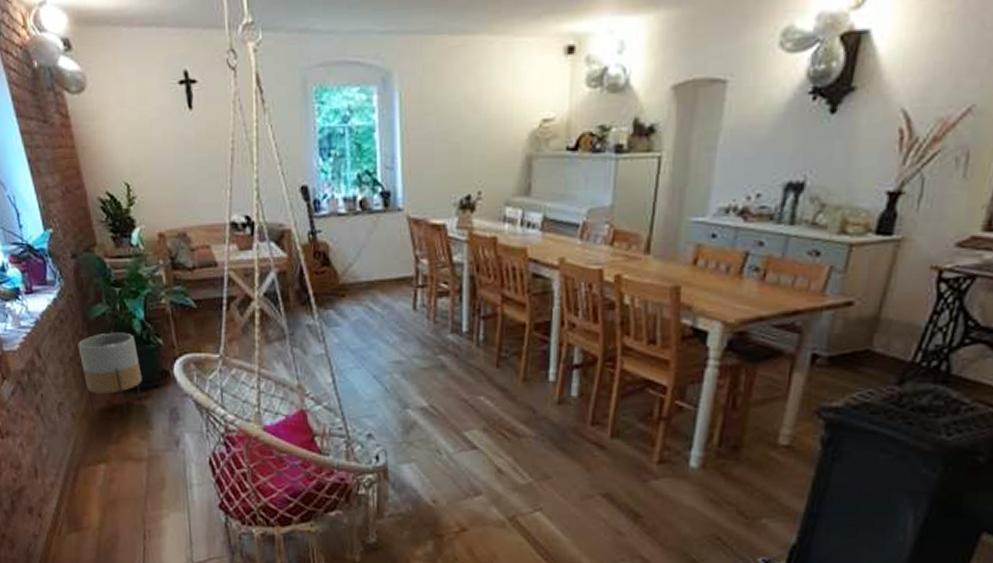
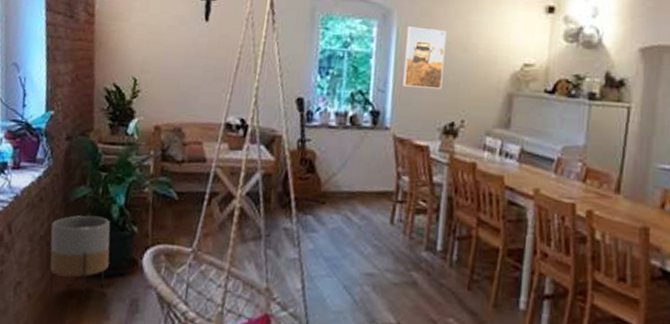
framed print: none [410,88,455,160] -> present [403,26,447,89]

